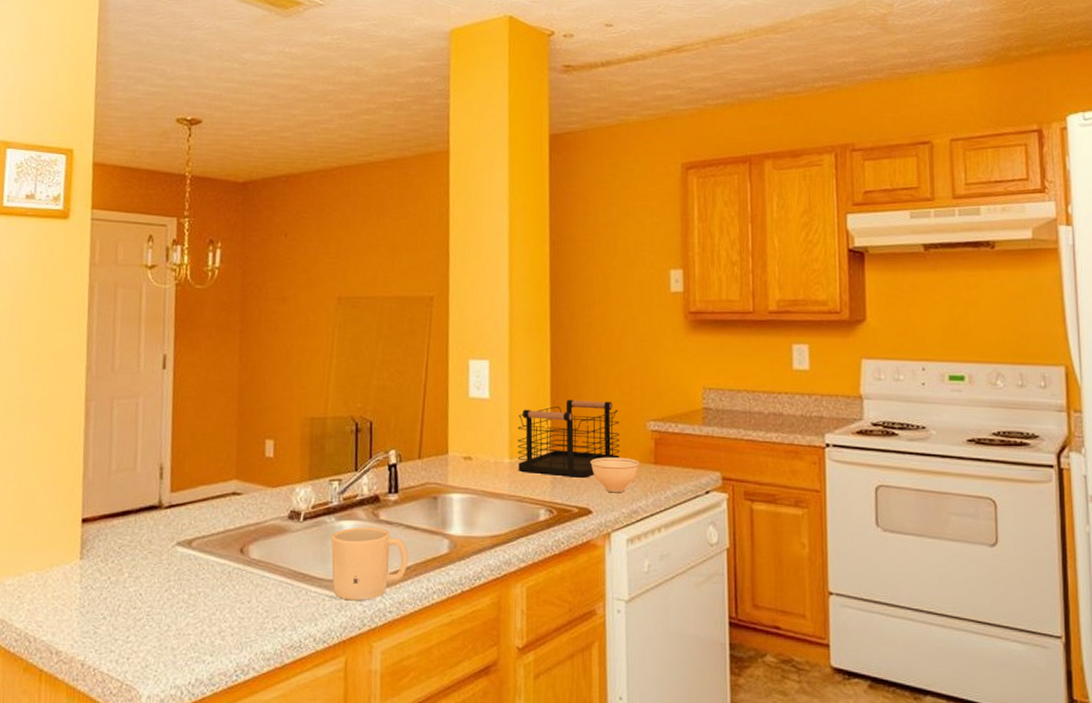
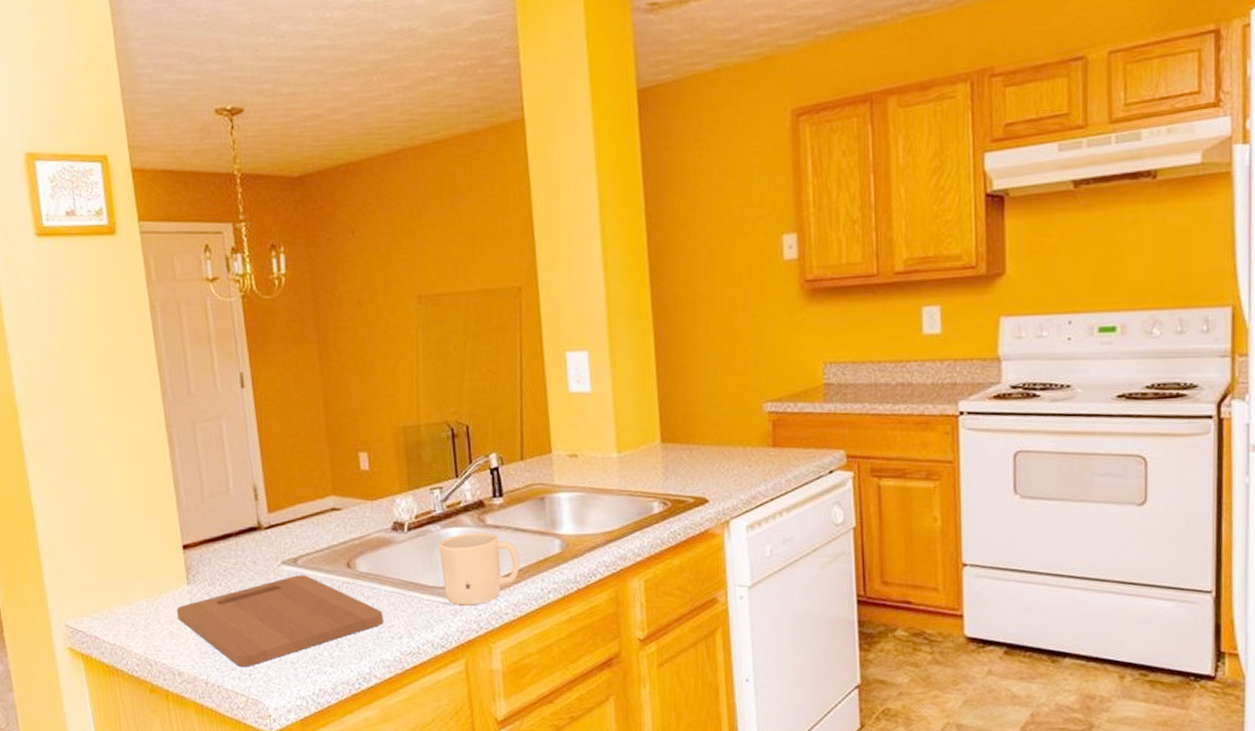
cutting board: none [64,557,269,649] -> present [176,575,383,667]
dish rack: present [517,399,620,478] -> none [623,384,735,467]
bowl: present [590,457,639,493] -> none [704,442,757,480]

